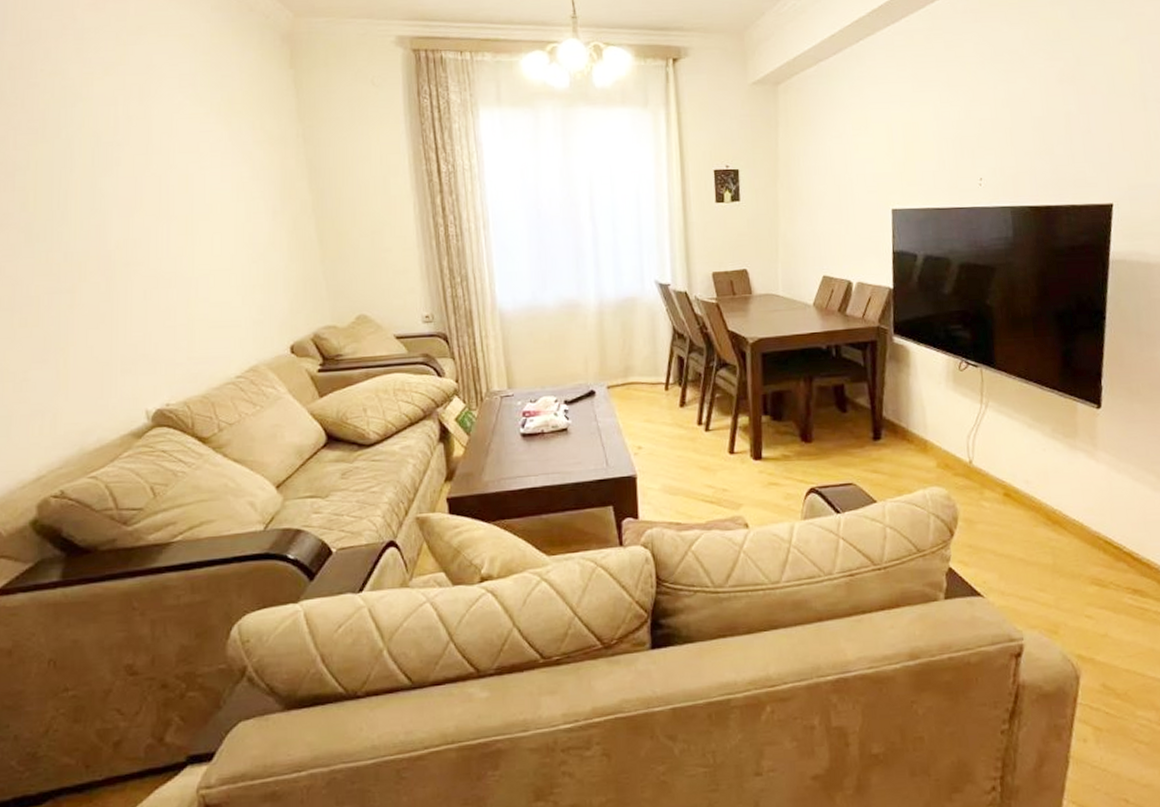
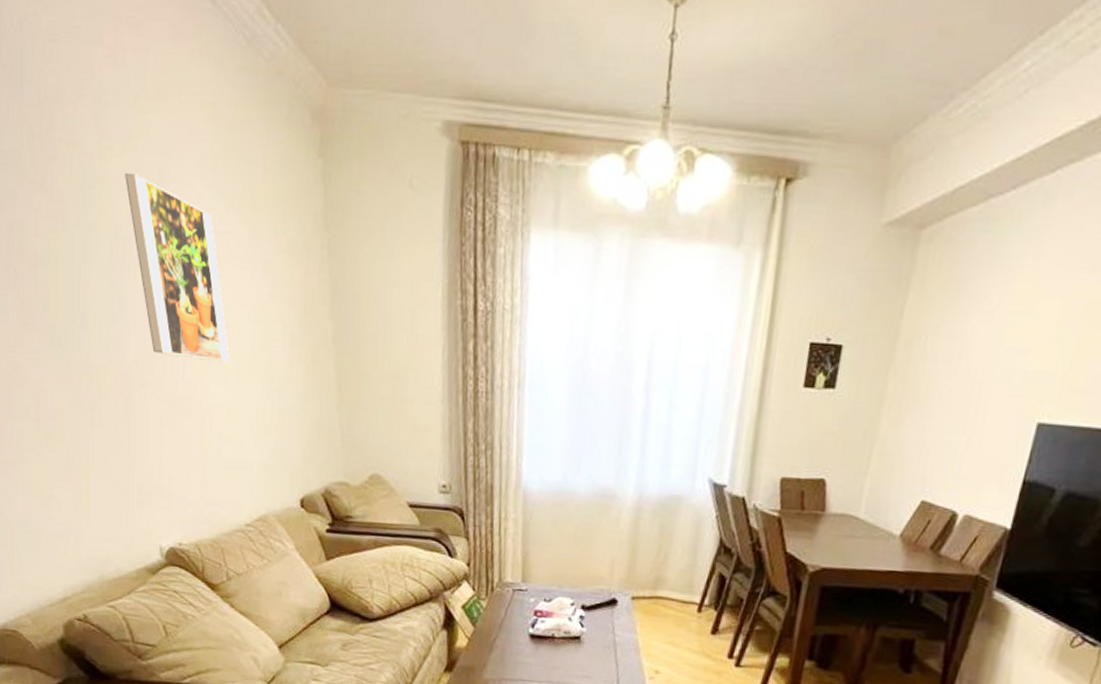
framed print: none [106,91,214,237] -> present [125,172,230,363]

